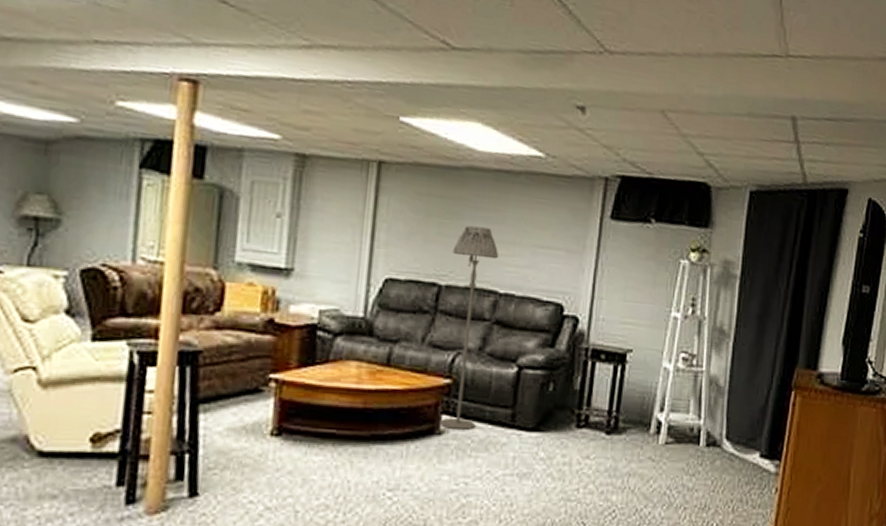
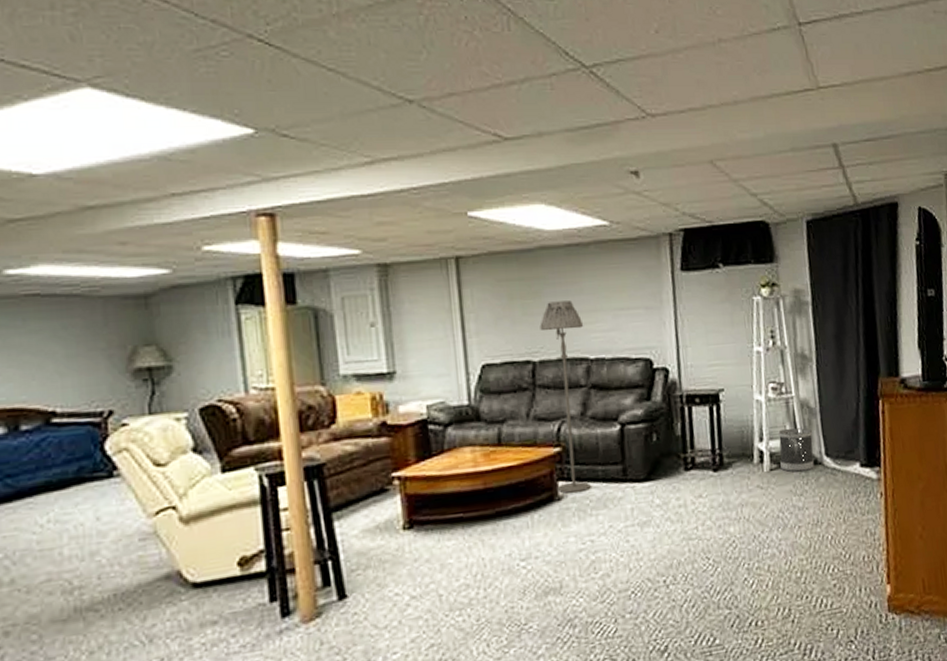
wastebasket: none [677,404,716,451] -> present [778,428,814,472]

